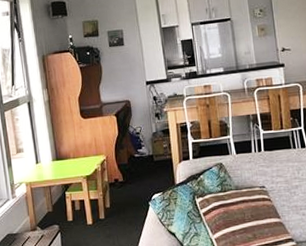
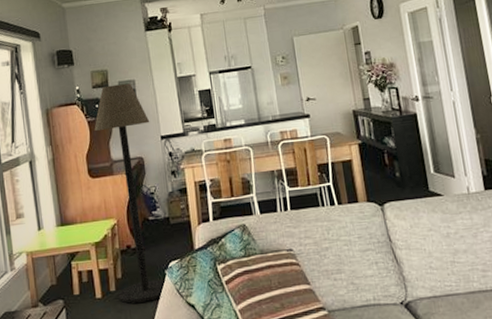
floor lamp: none [85,33,150,230] -> present [94,83,167,304]

